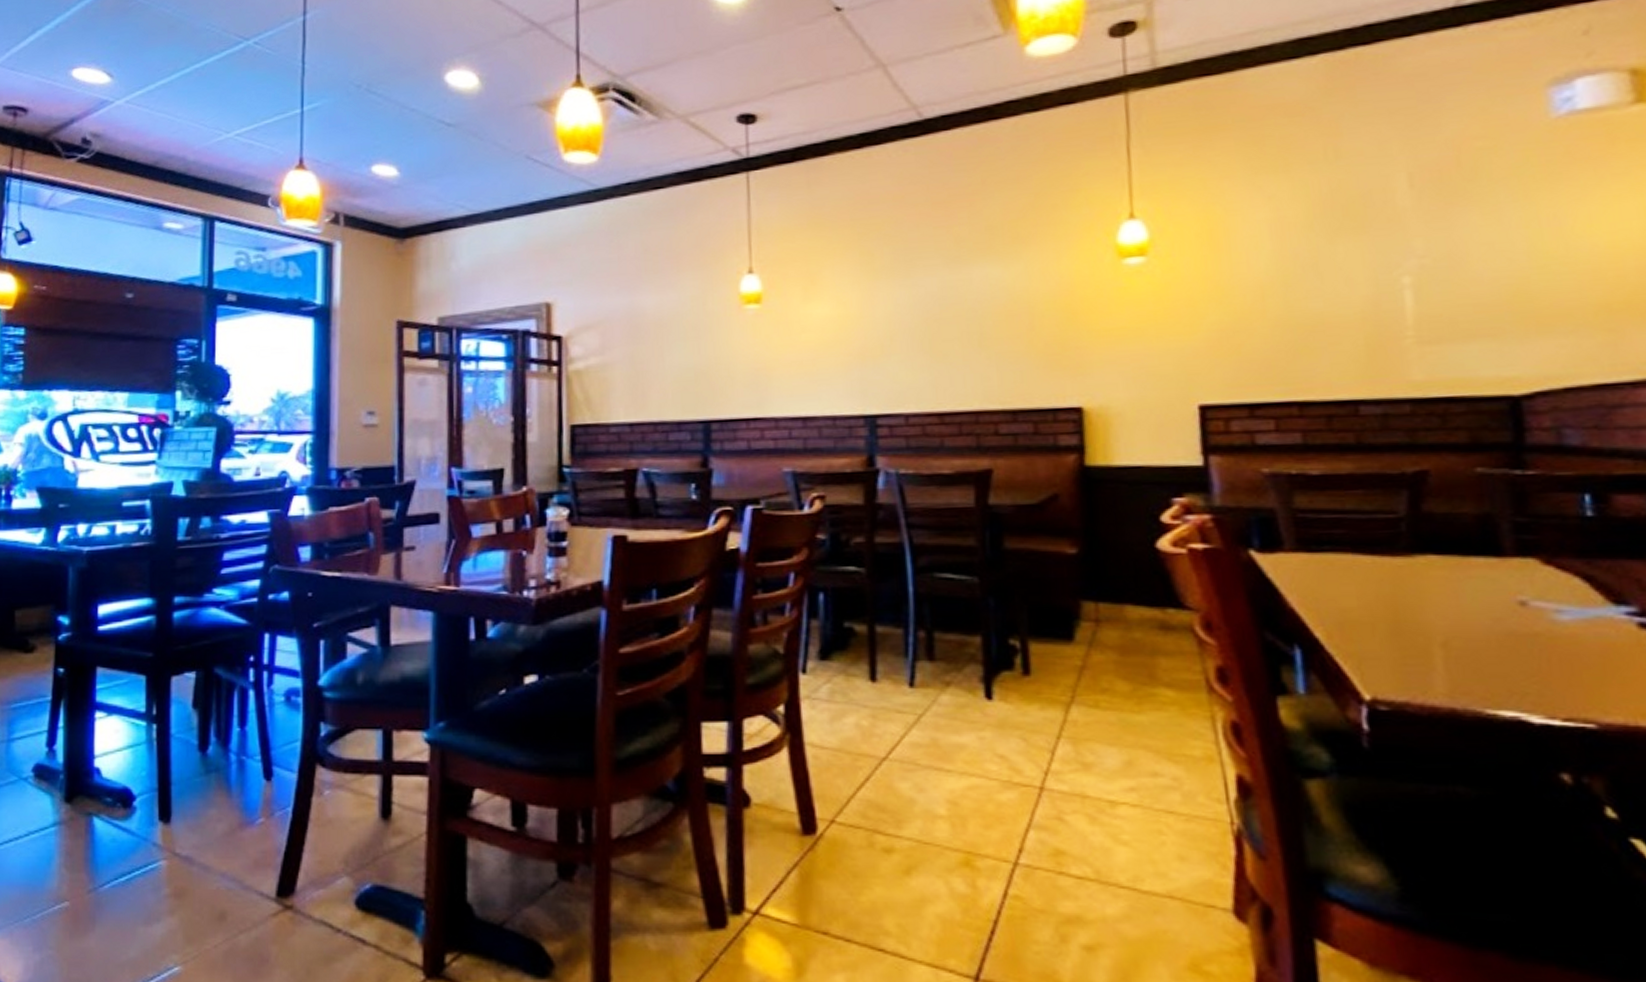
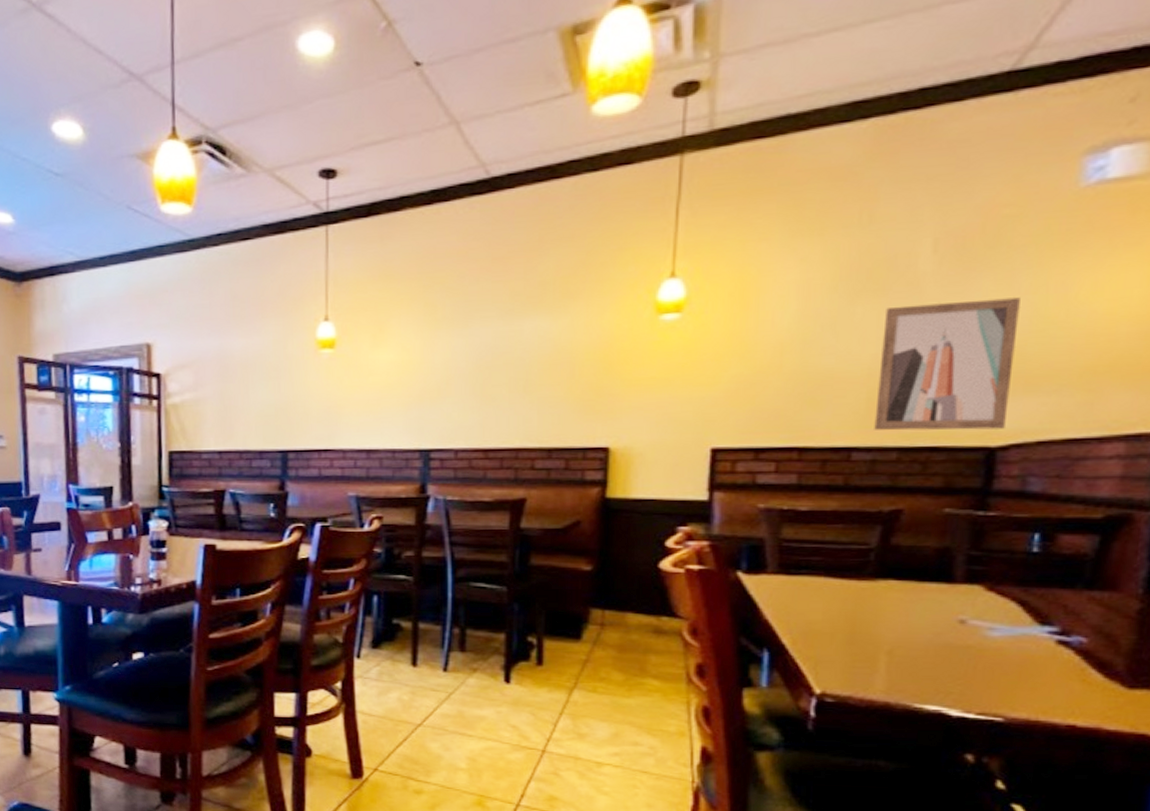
wall art: none [1369,232,1525,380] -> present [874,297,1020,431]

